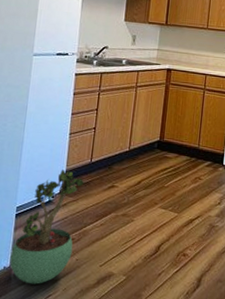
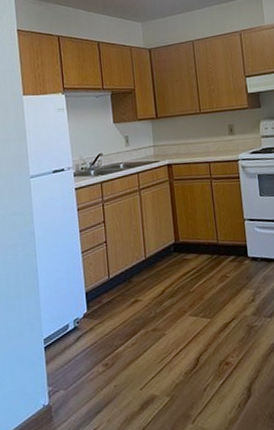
potted plant: present [9,169,85,284] -> none [47,291,109,420]

